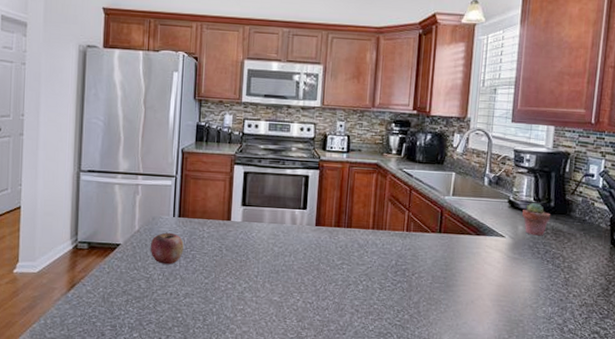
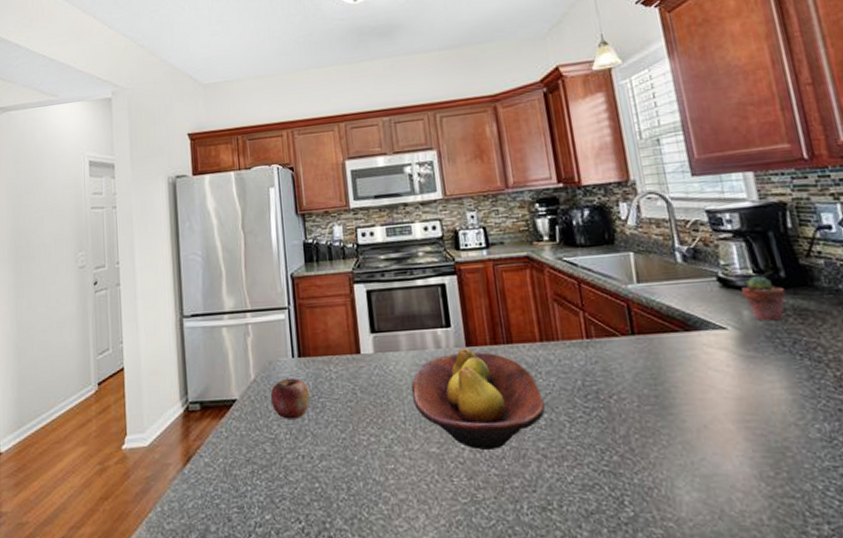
fruit bowl: none [266,227,365,303] -> present [411,348,545,450]

